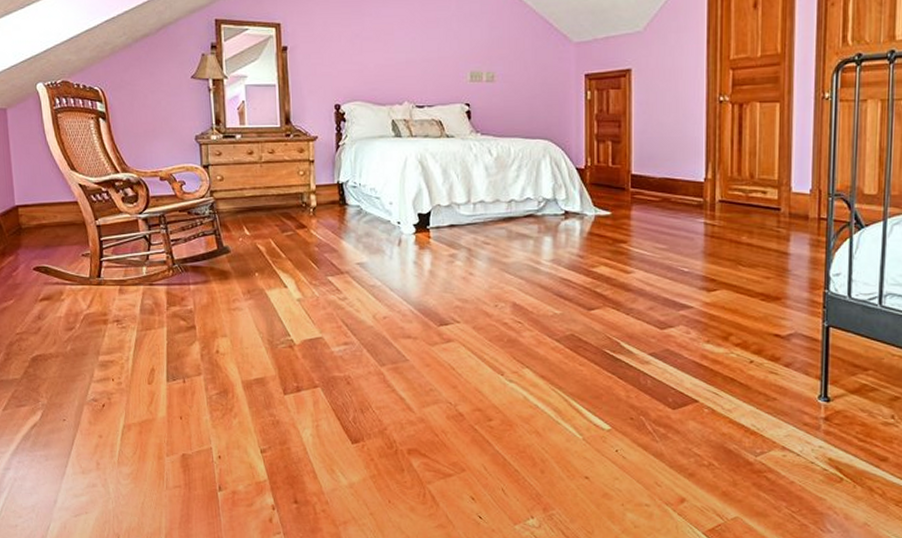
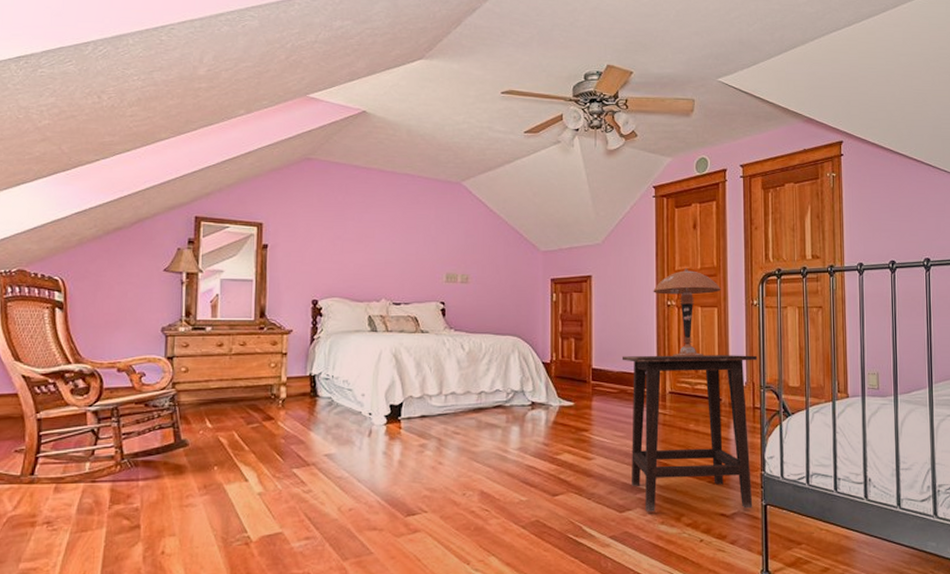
side table: none [665,158,827,330] -> present [621,355,758,512]
table lamp: none [703,56,785,161] -> present [653,268,721,357]

